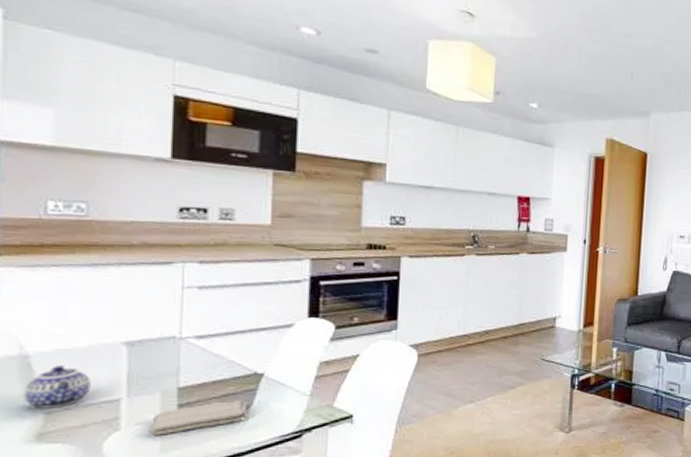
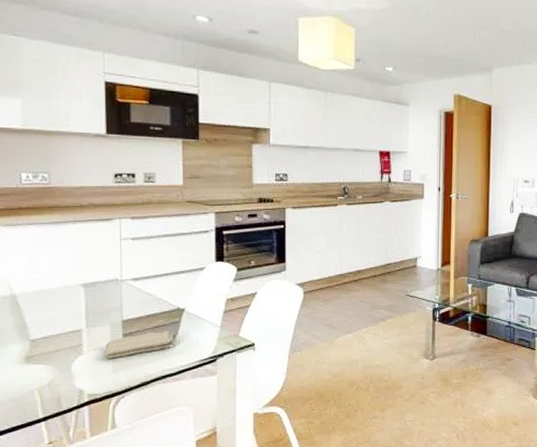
teapot: present [24,366,91,409] -> none [15,303,61,337]

